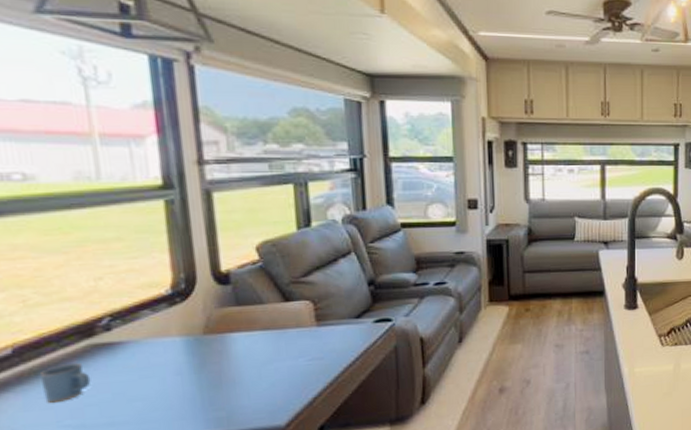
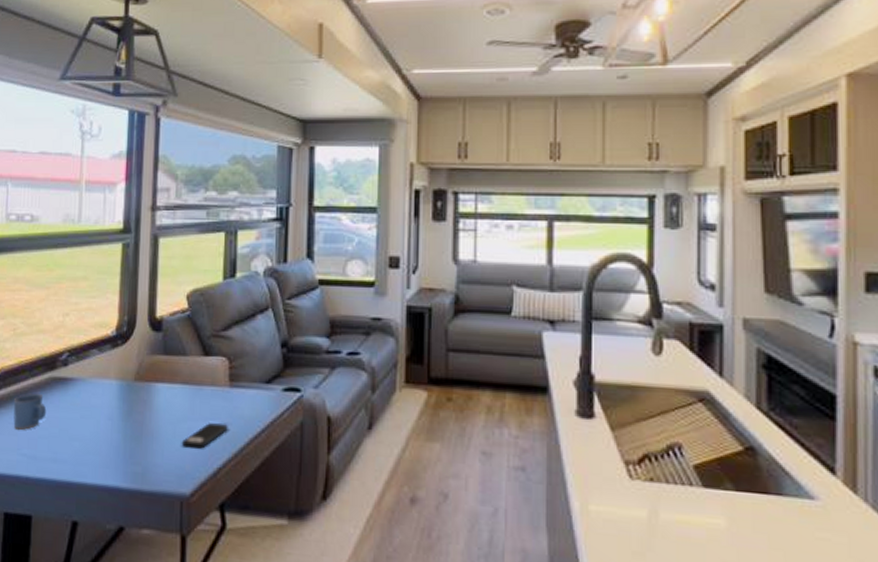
phone: none [269,358,320,386] -> present [181,423,228,449]

